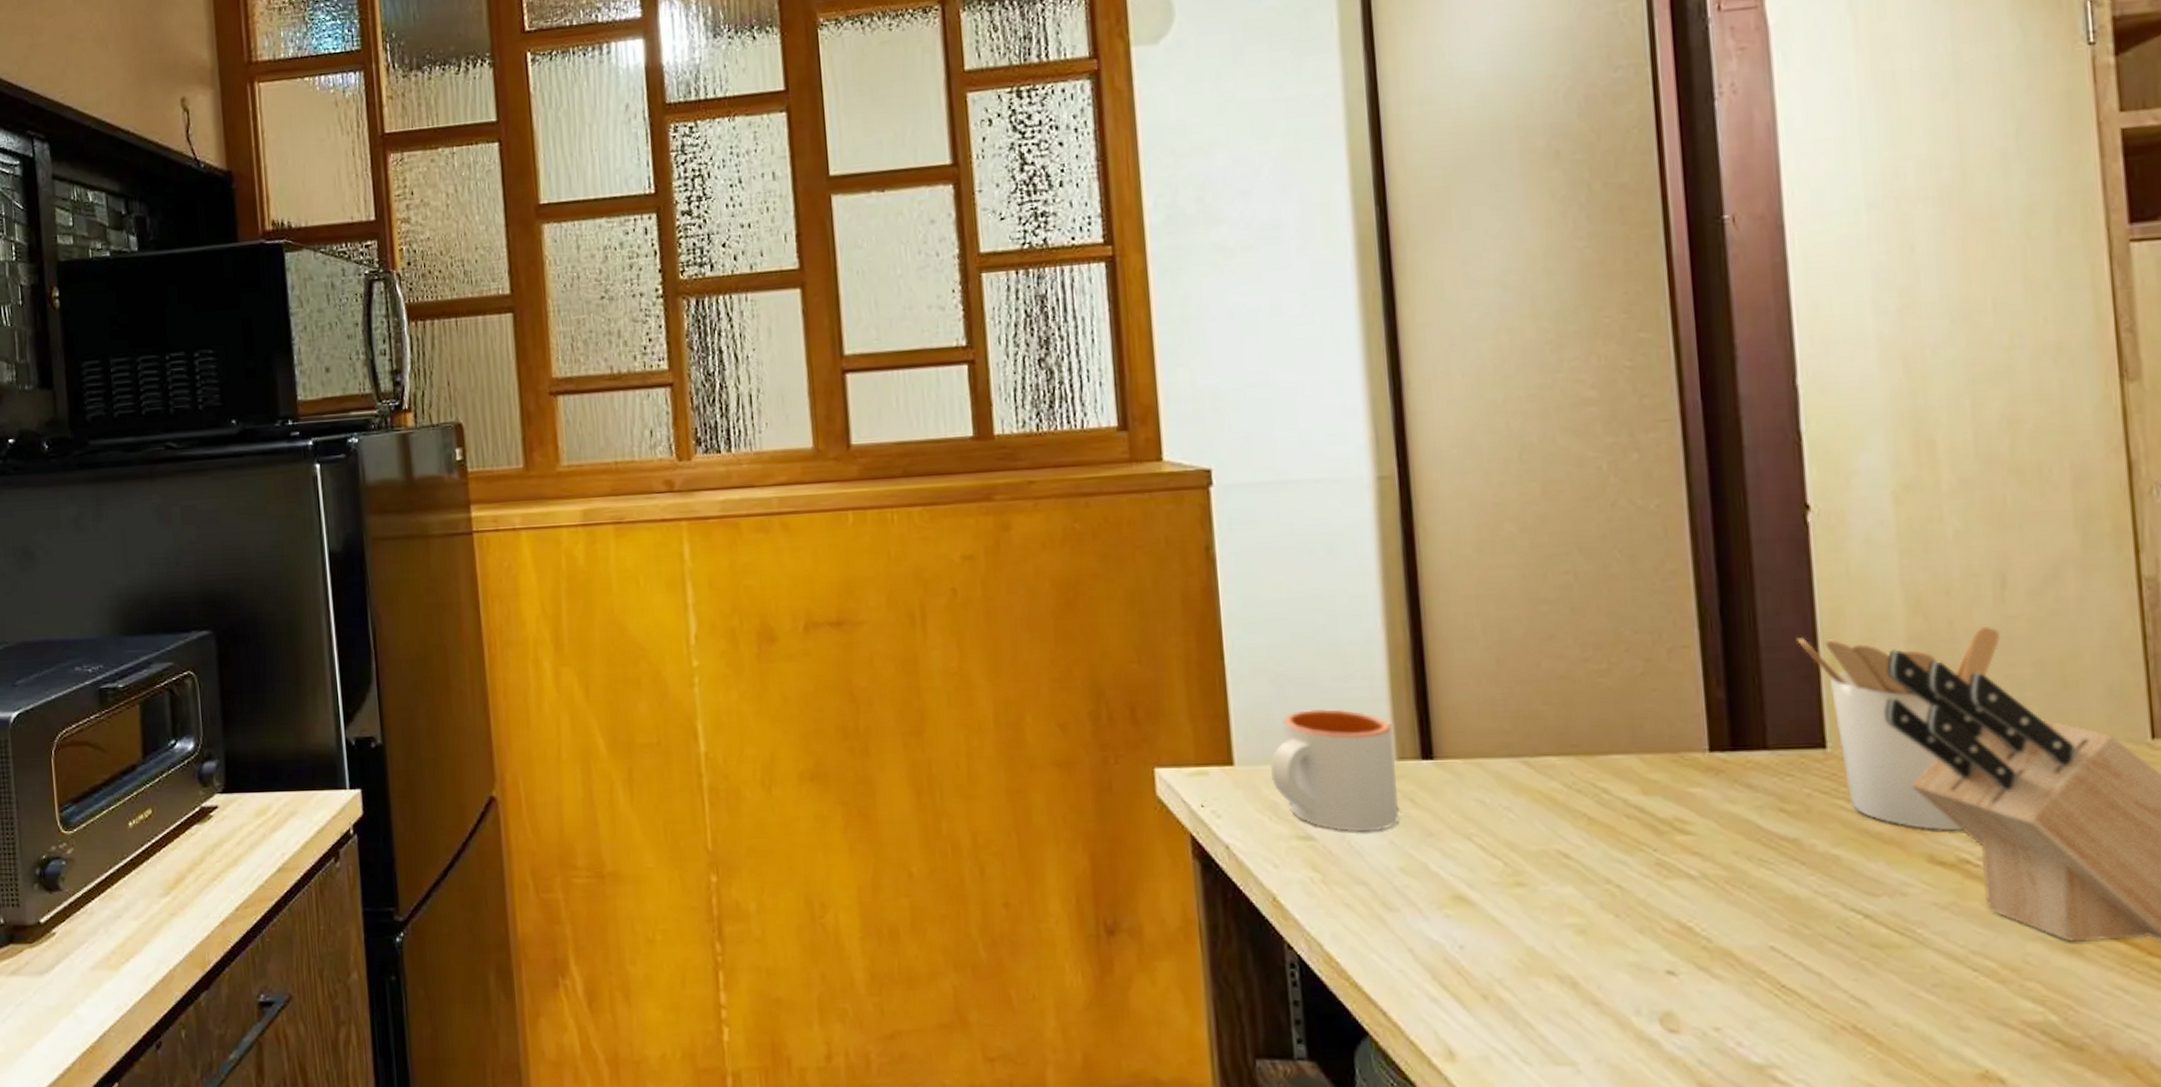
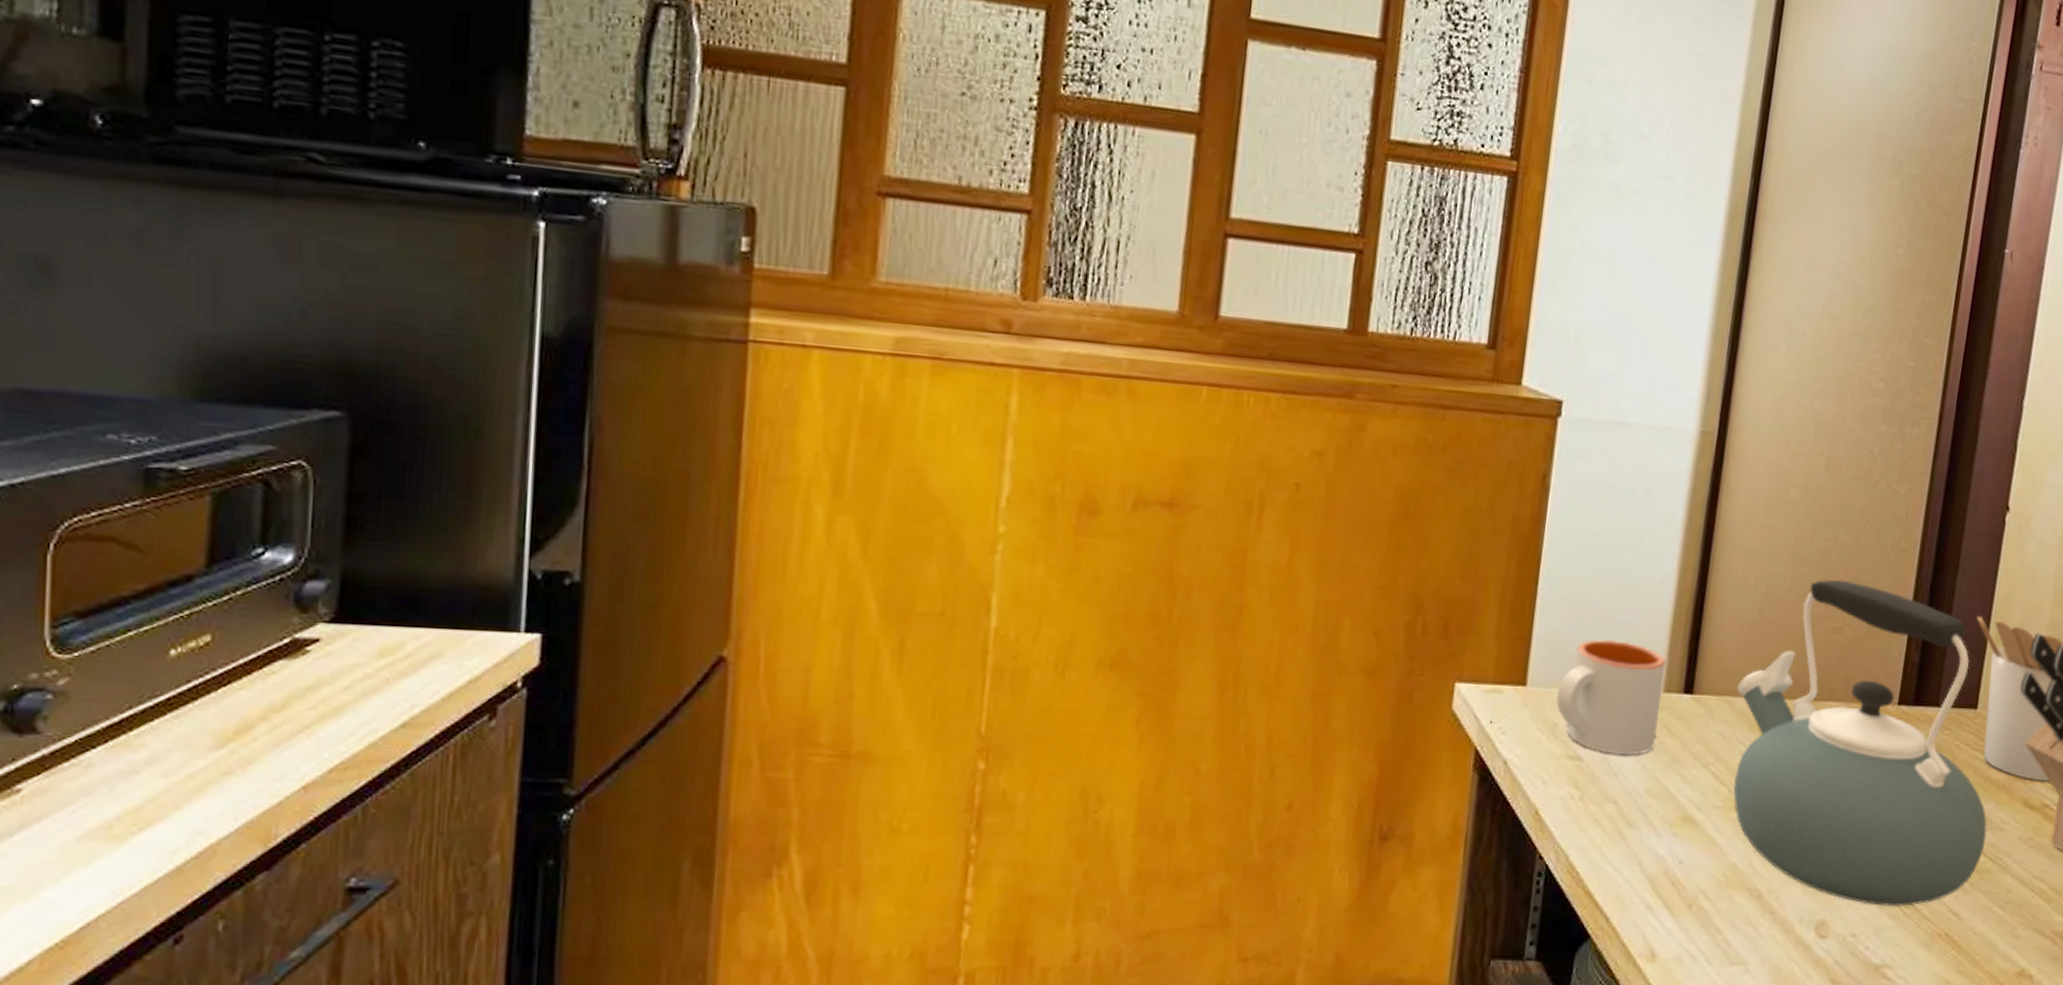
kettle: none [1488,615,1883,994] -> present [1733,579,1987,907]

